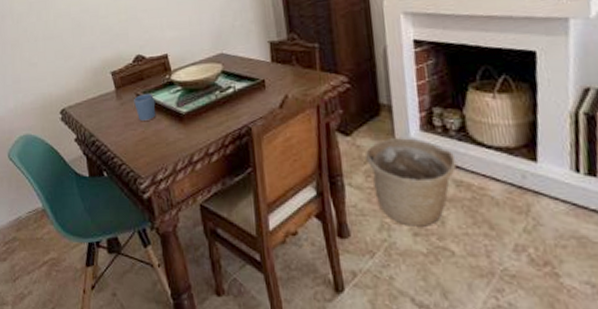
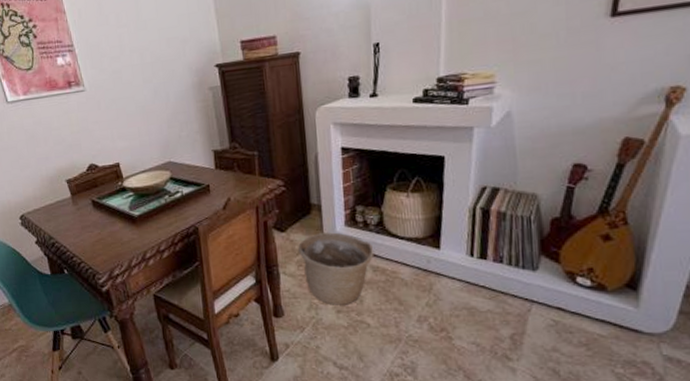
mug: present [134,94,156,122] -> none [89,199,111,225]

